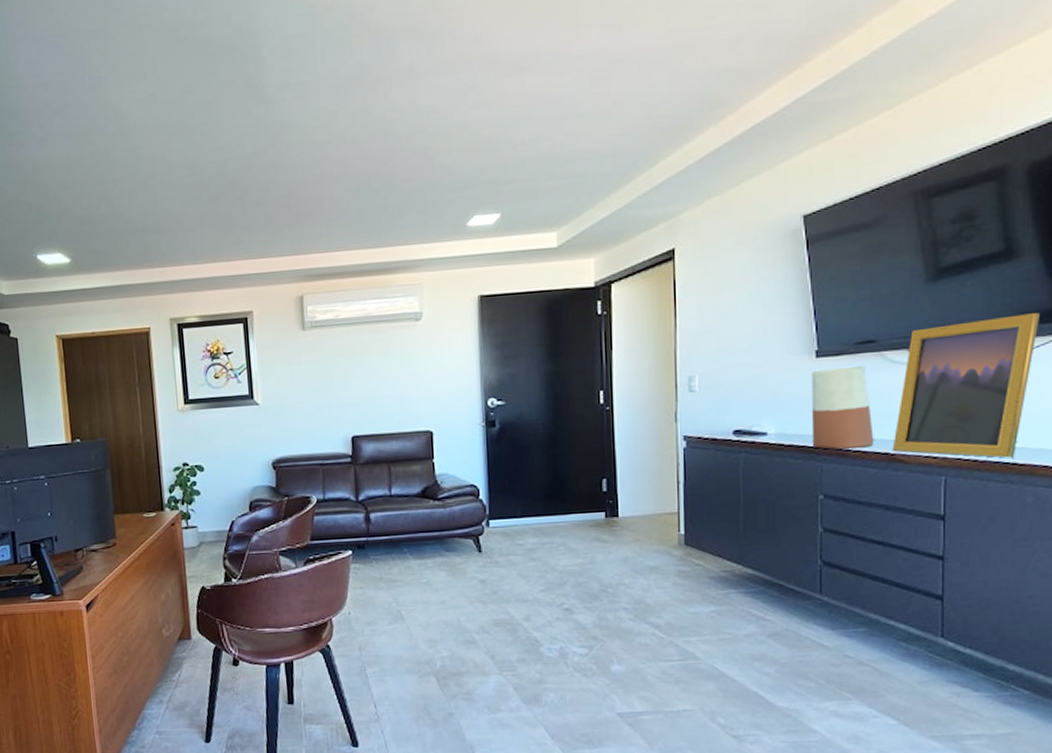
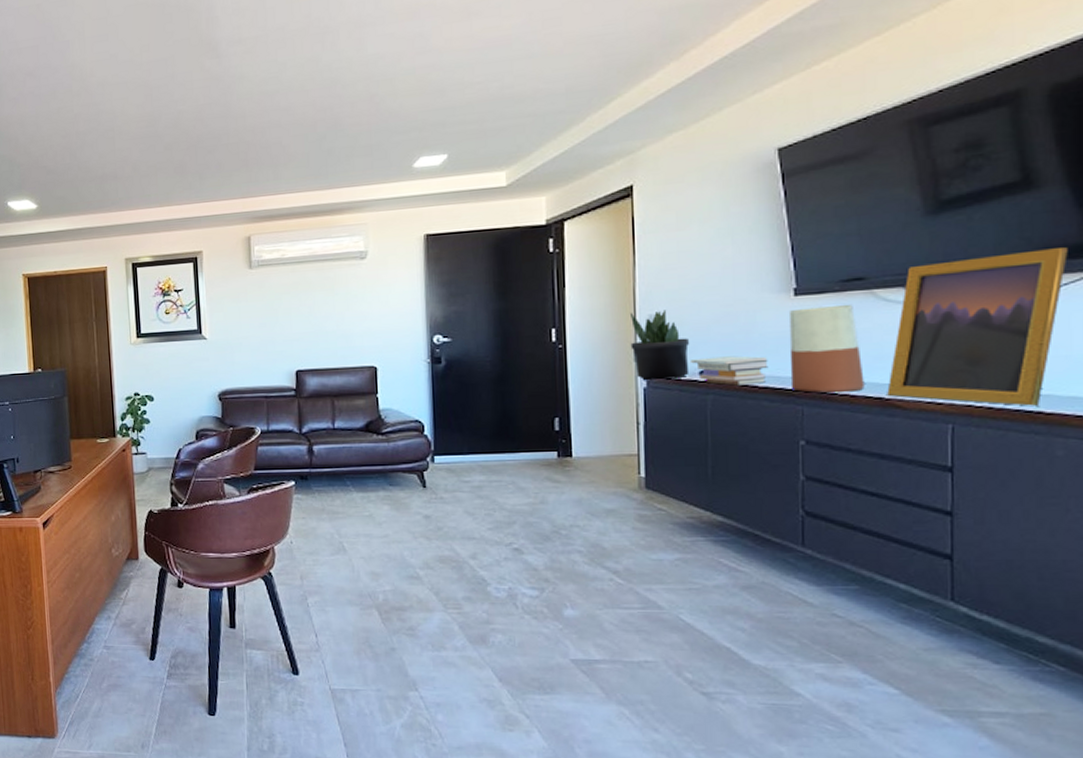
planter: none [672,371,725,441] -> present [630,309,690,381]
books: none [726,415,793,445] -> present [691,356,769,386]

